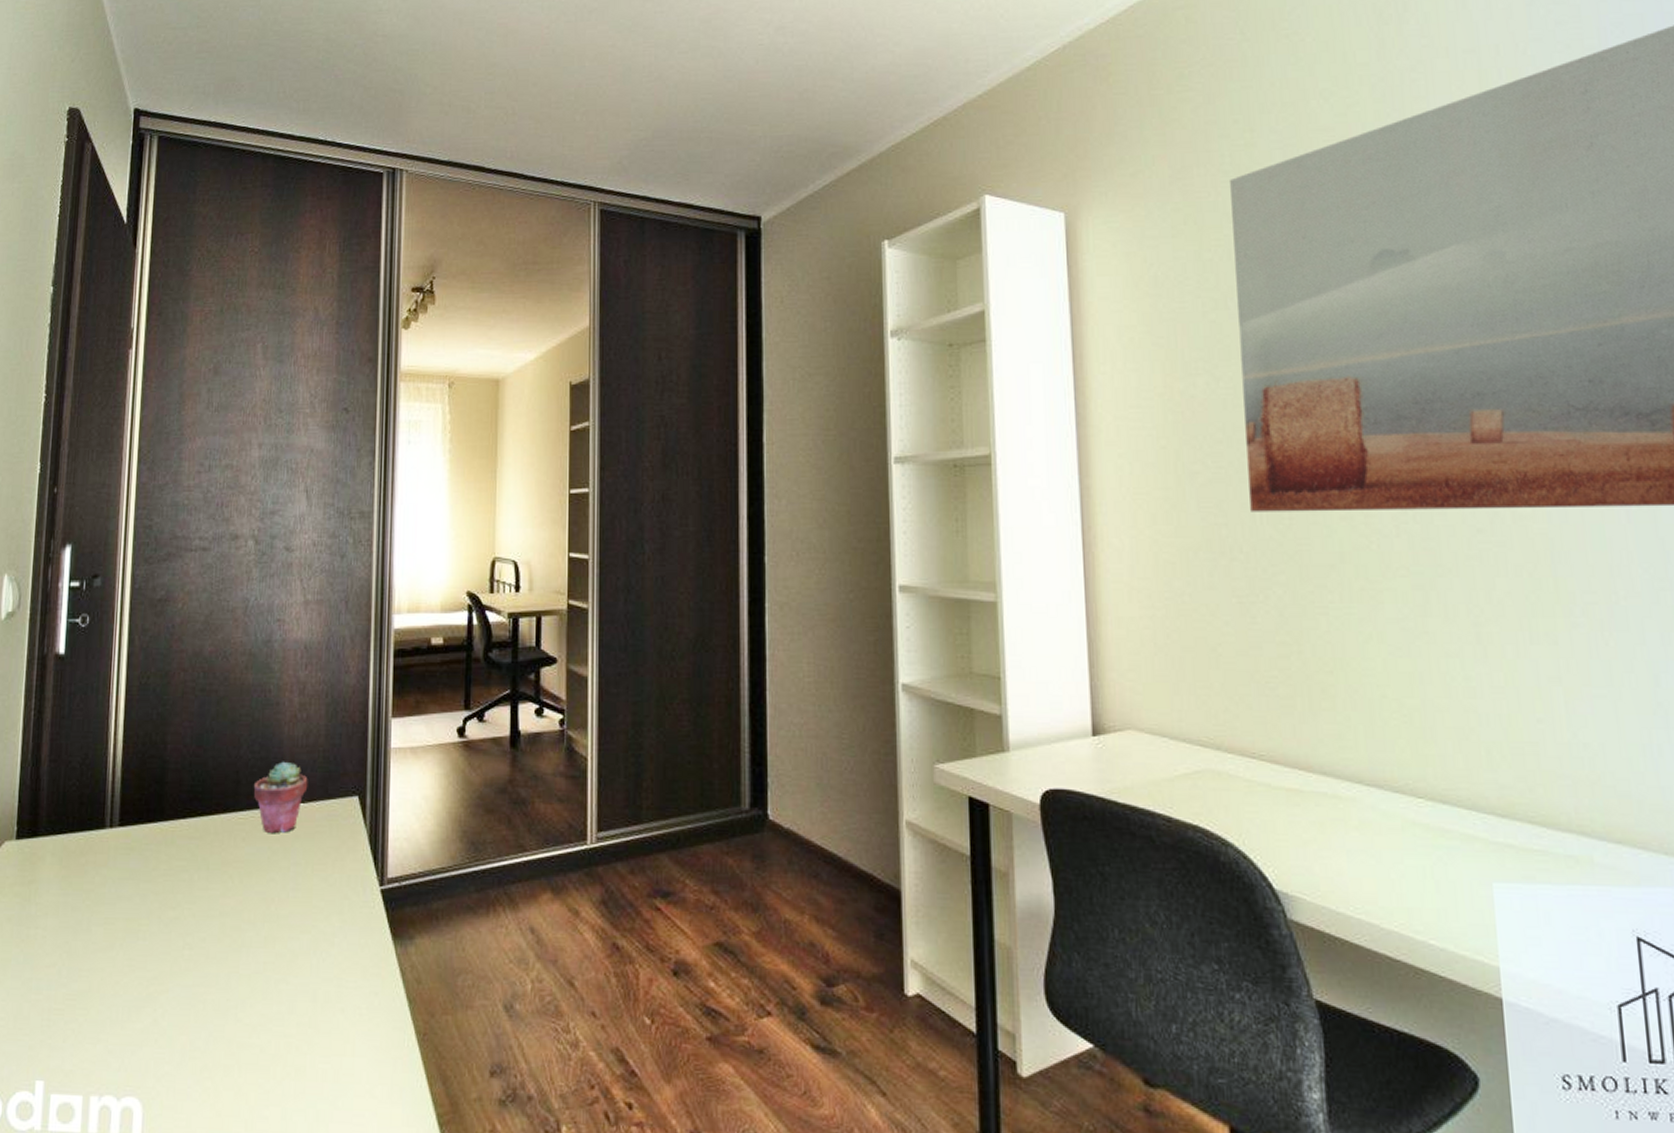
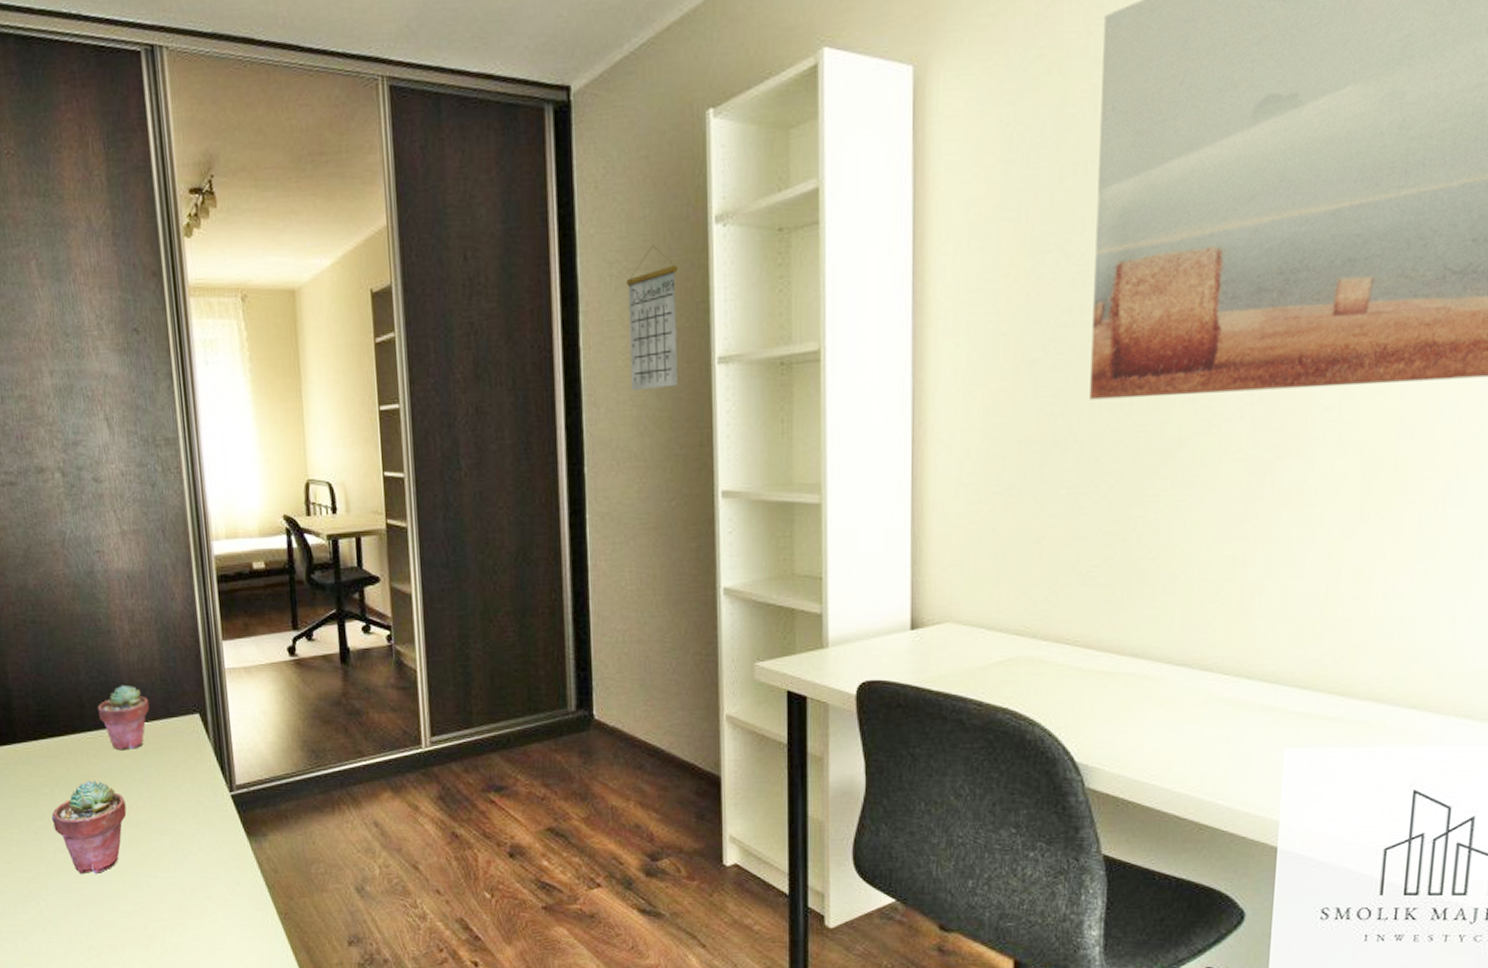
potted succulent: none [186,866,268,976] -> present [51,780,127,873]
calendar: none [808,354,857,485] -> present [626,245,679,391]

